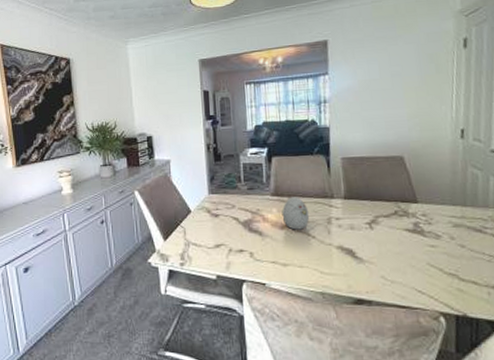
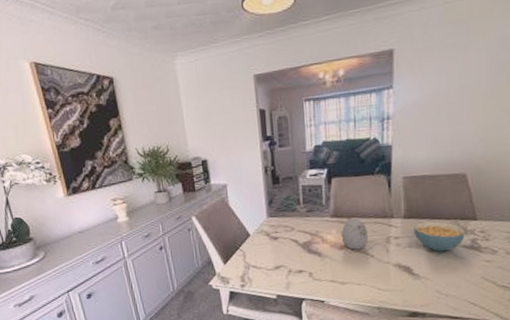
cereal bowl: none [354,203,407,235] -> present [413,221,465,252]

